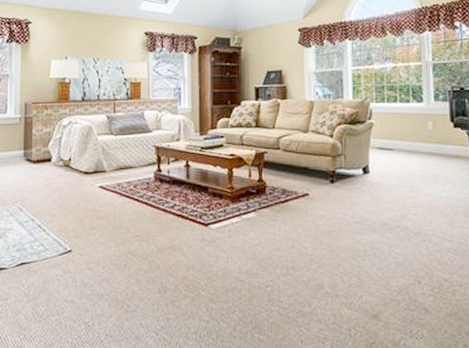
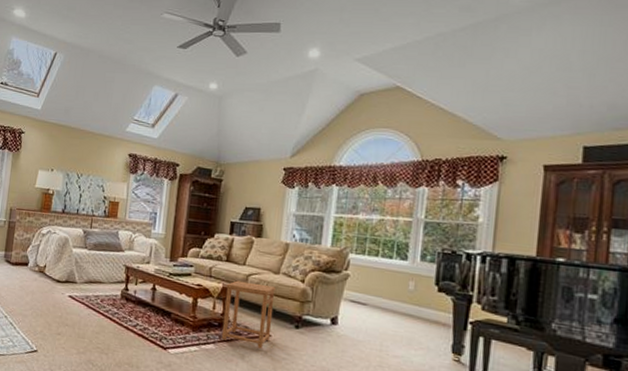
side table: none [259,144,309,209] -> present [221,280,276,349]

